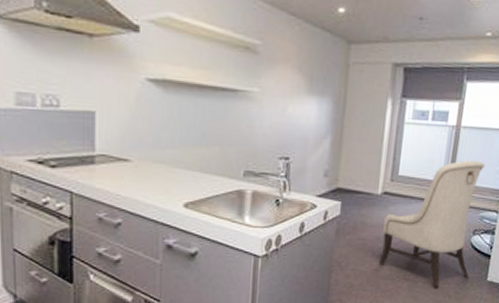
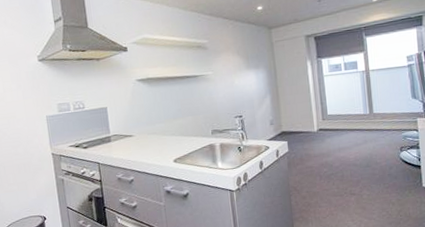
chair: present [379,160,485,288] -> none [324,93,405,198]

